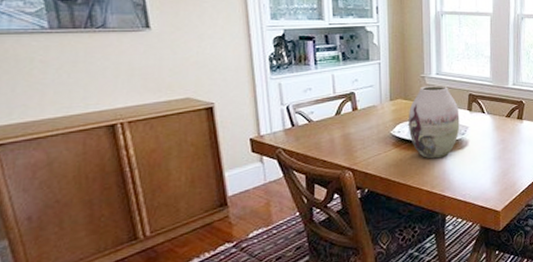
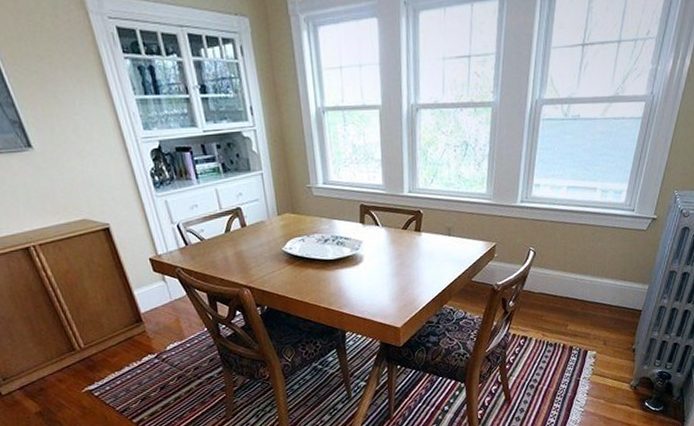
vase: present [408,85,460,159] -> none [298,196,353,276]

